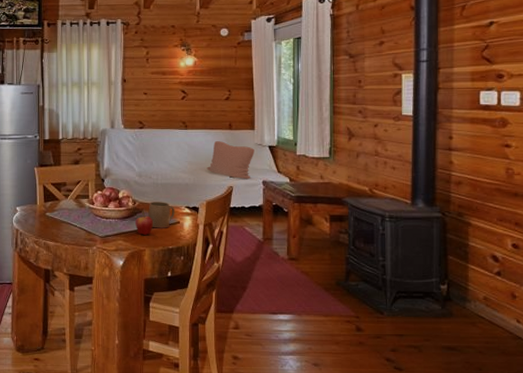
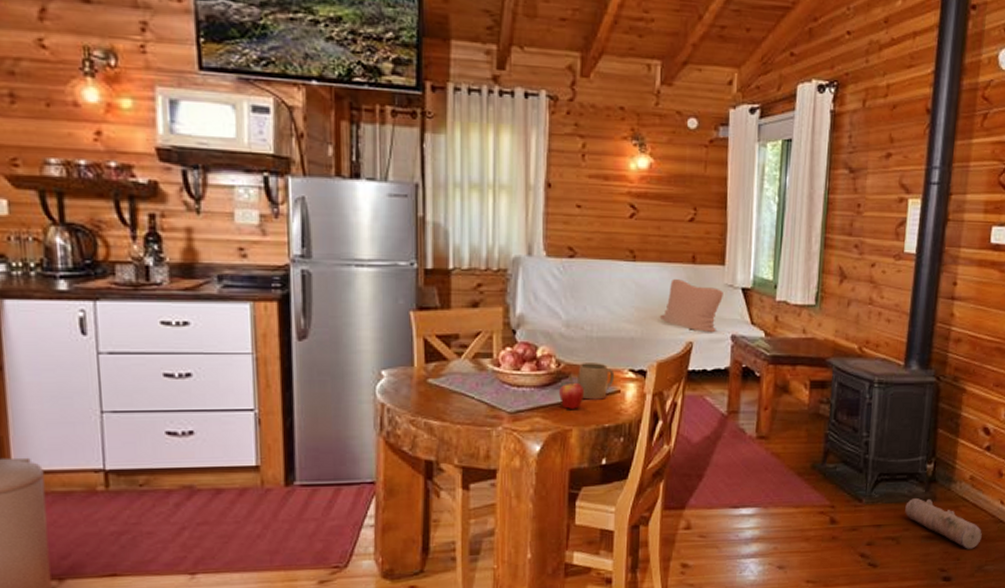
decorative log: none [424,314,501,361] -> present [905,498,982,549]

